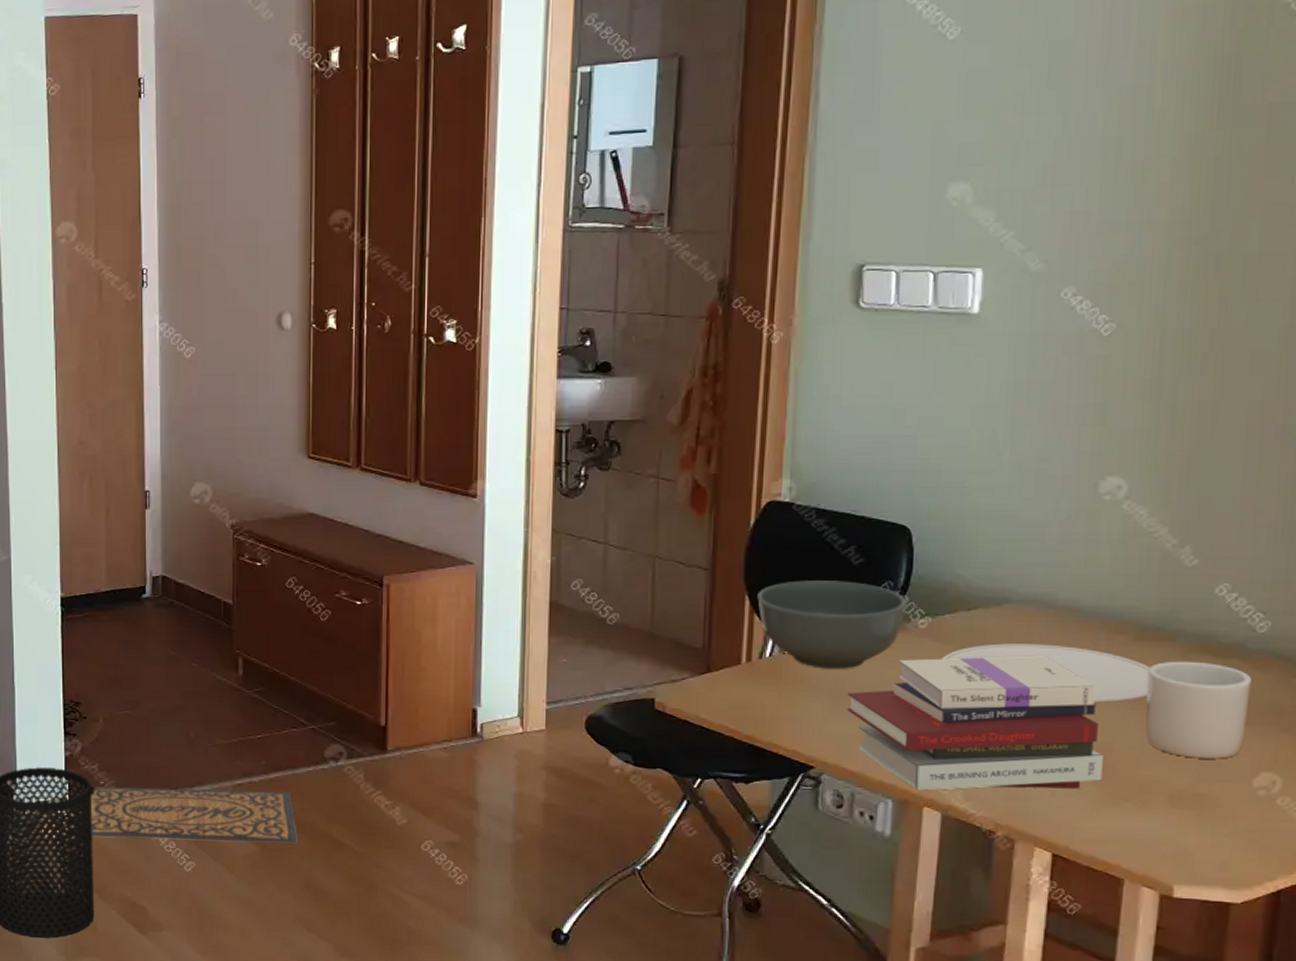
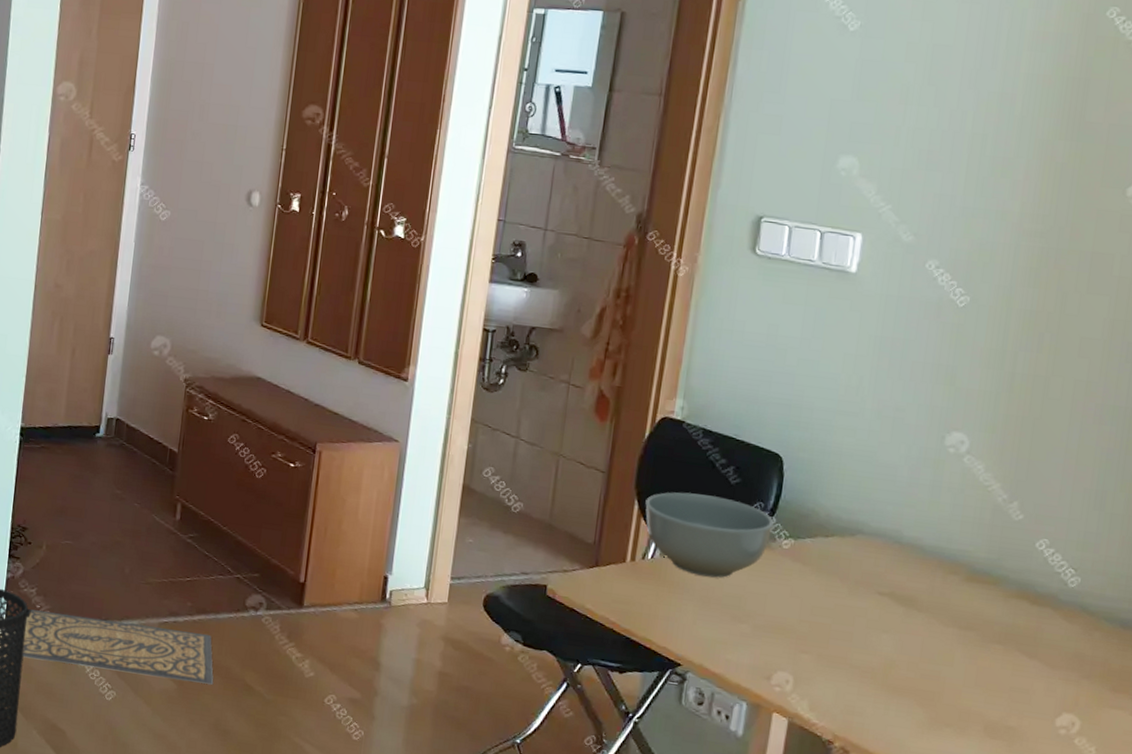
books: present [847,655,1103,791] -> none [714,575,931,711]
plate: present [941,643,1151,704] -> none [799,570,977,637]
mug: present [1145,661,1251,759] -> none [968,603,1061,697]

